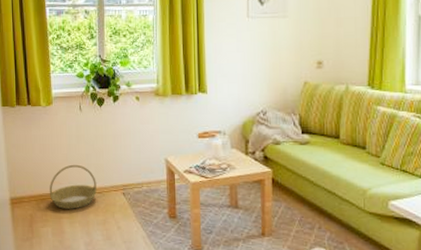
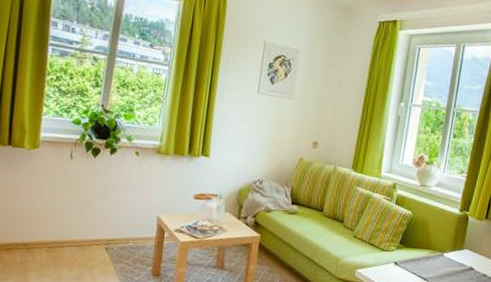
basket: present [50,164,97,209] -> none [18,213,77,262]

